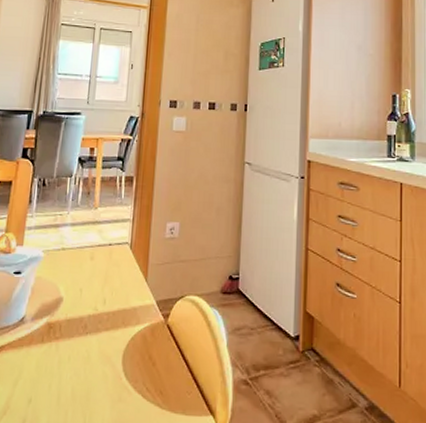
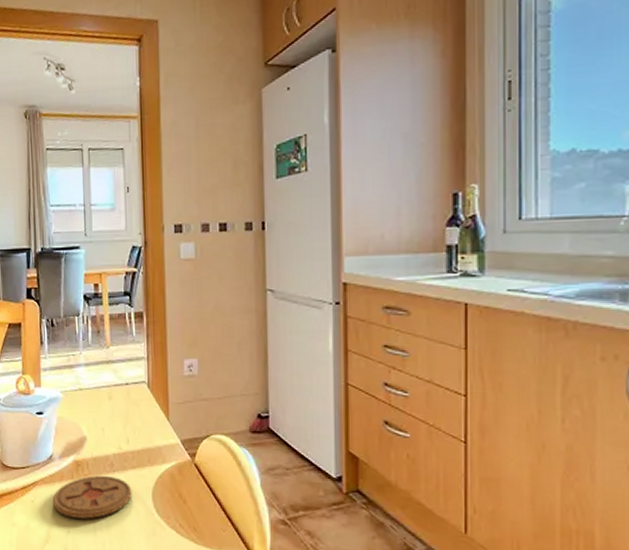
coaster: none [17,337,103,386] -> present [52,475,132,519]

